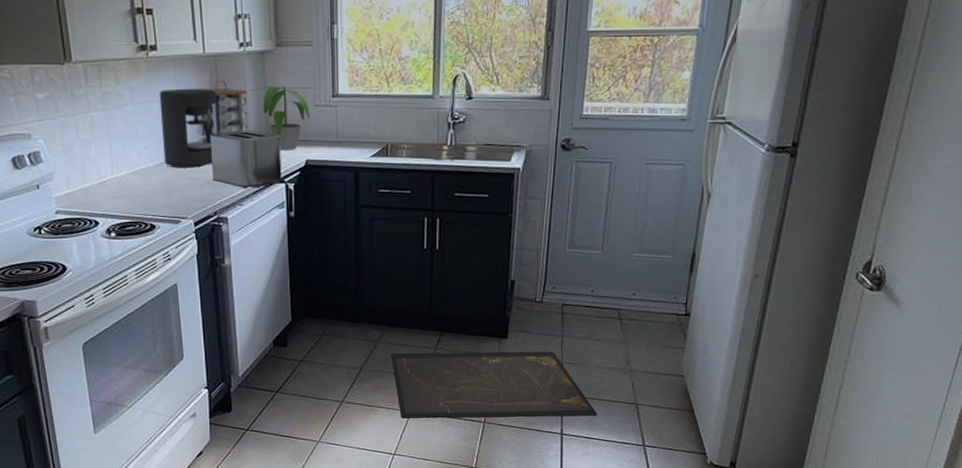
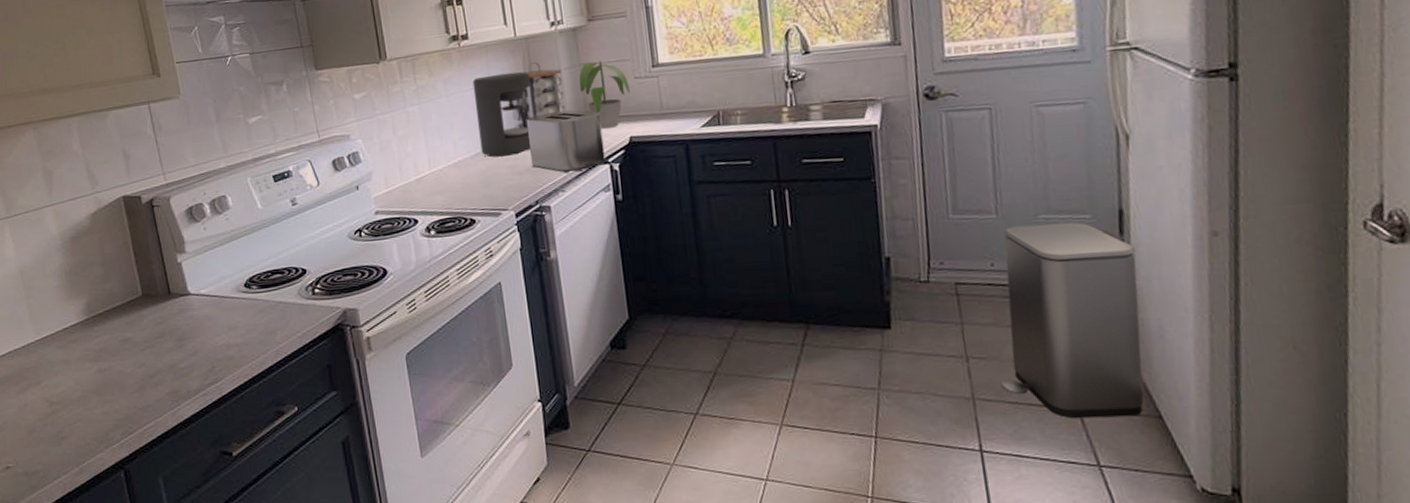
doormat: present [391,351,598,418] -> none [748,343,1027,434]
pedal bin: none [584,260,699,411] -> present [1000,222,1144,418]

